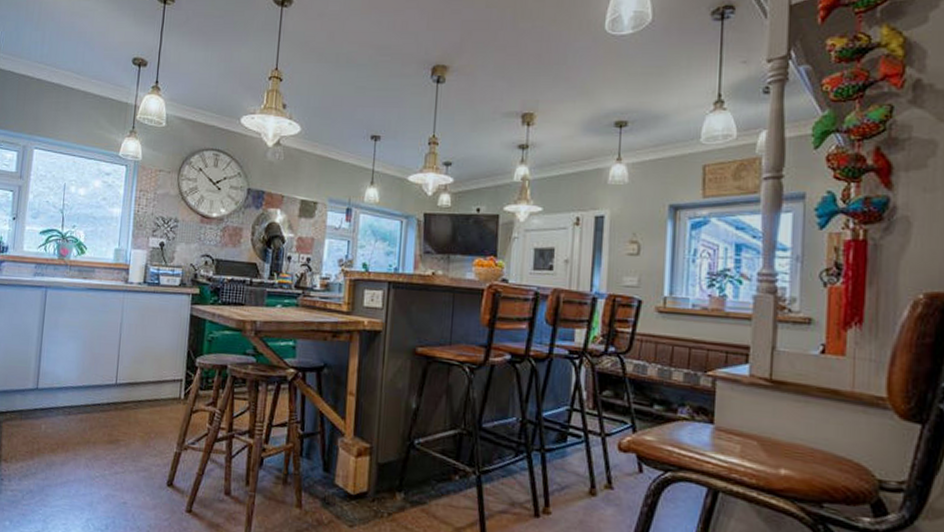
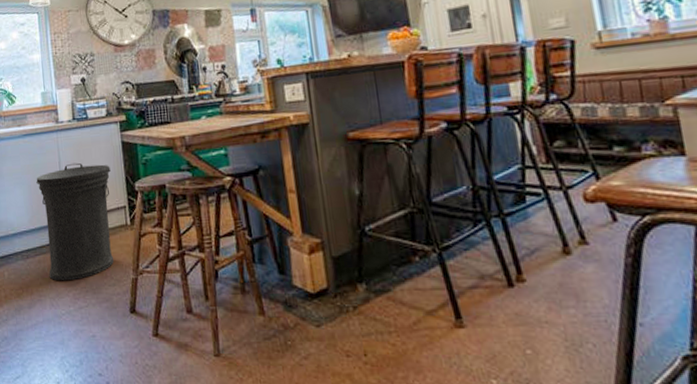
trash can: none [89,326,174,445] -> present [36,162,115,281]

